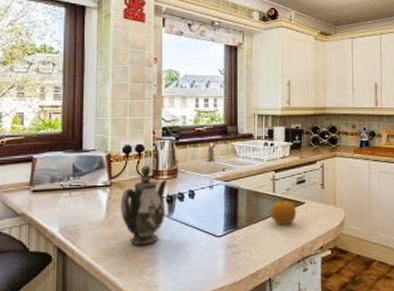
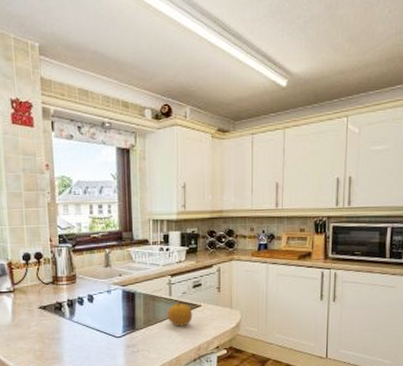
teapot: present [121,165,167,246] -> none [25,272,67,346]

